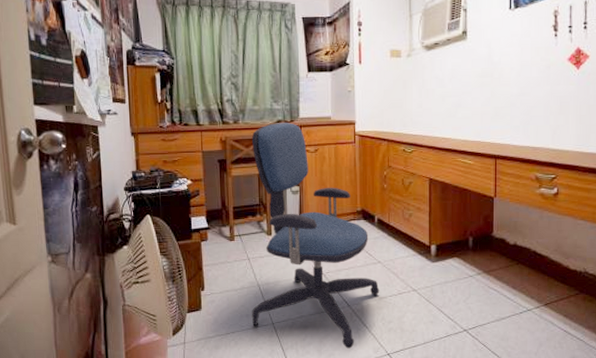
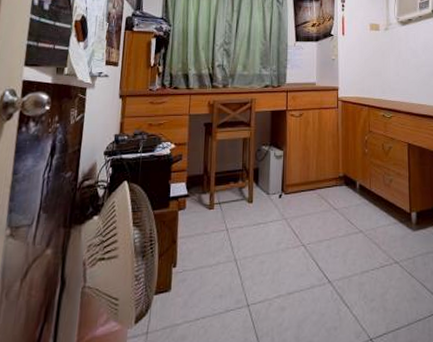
office chair: present [251,123,380,349] -> none [225,88,362,334]

